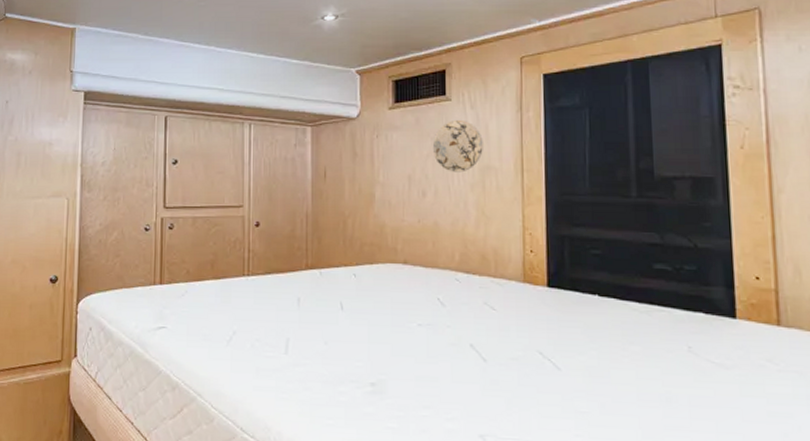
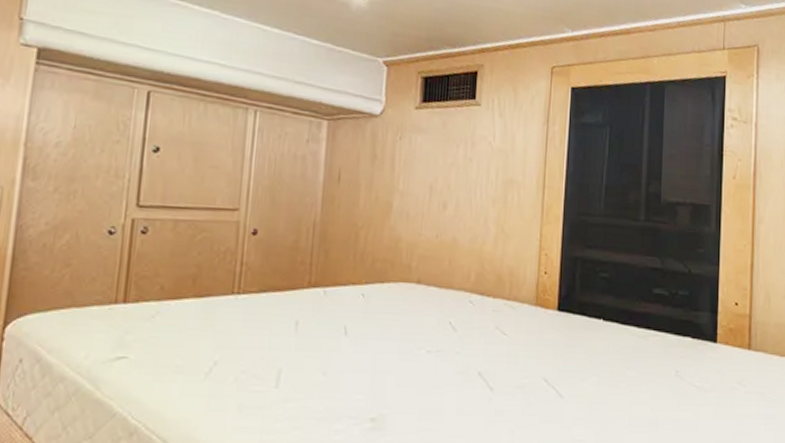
decorative plate: present [432,121,483,173] -> none [457,128,509,185]

